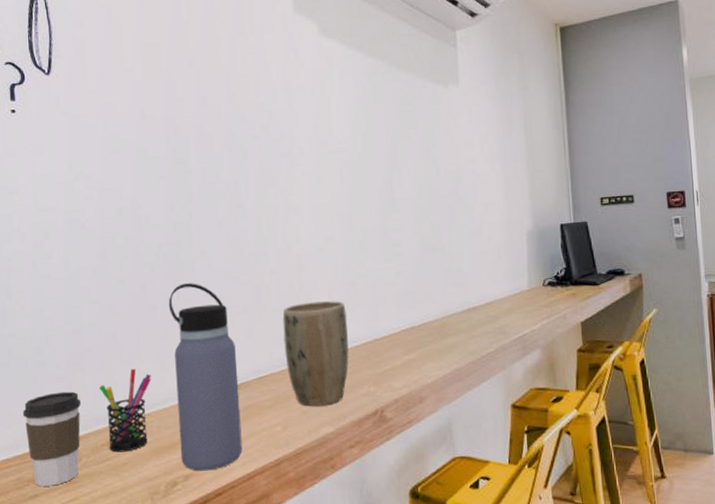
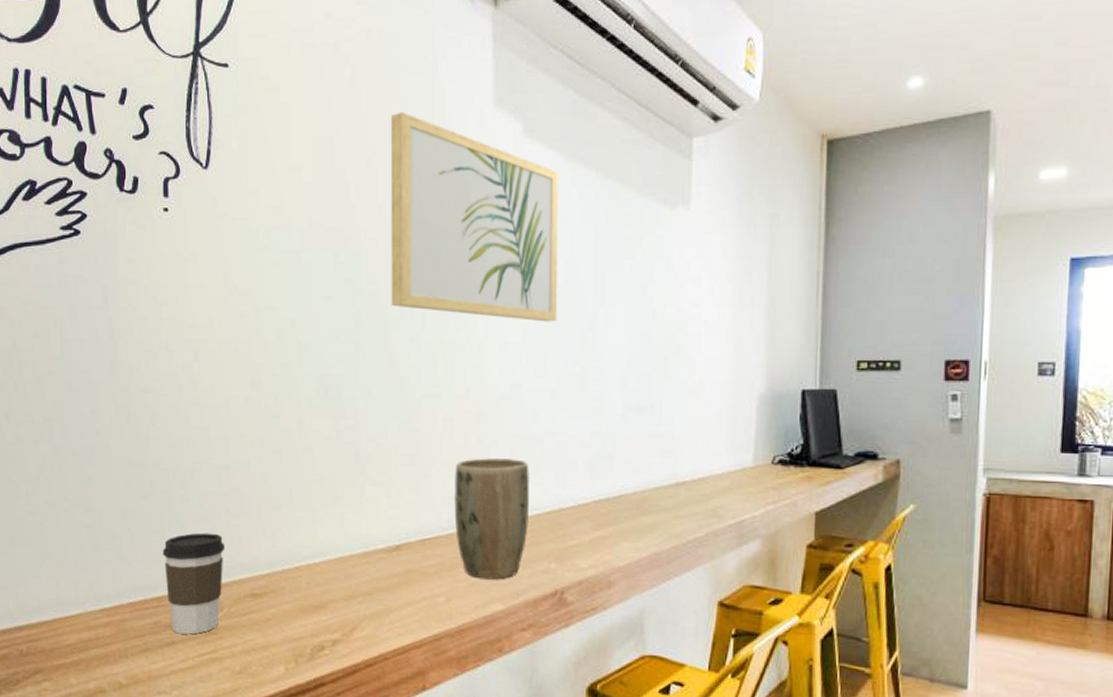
pen holder: present [98,368,151,453] -> none [244,515,302,607]
water bottle: present [168,283,243,471] -> none [326,423,399,638]
wall art: none [207,20,360,185] -> present [390,111,559,322]

